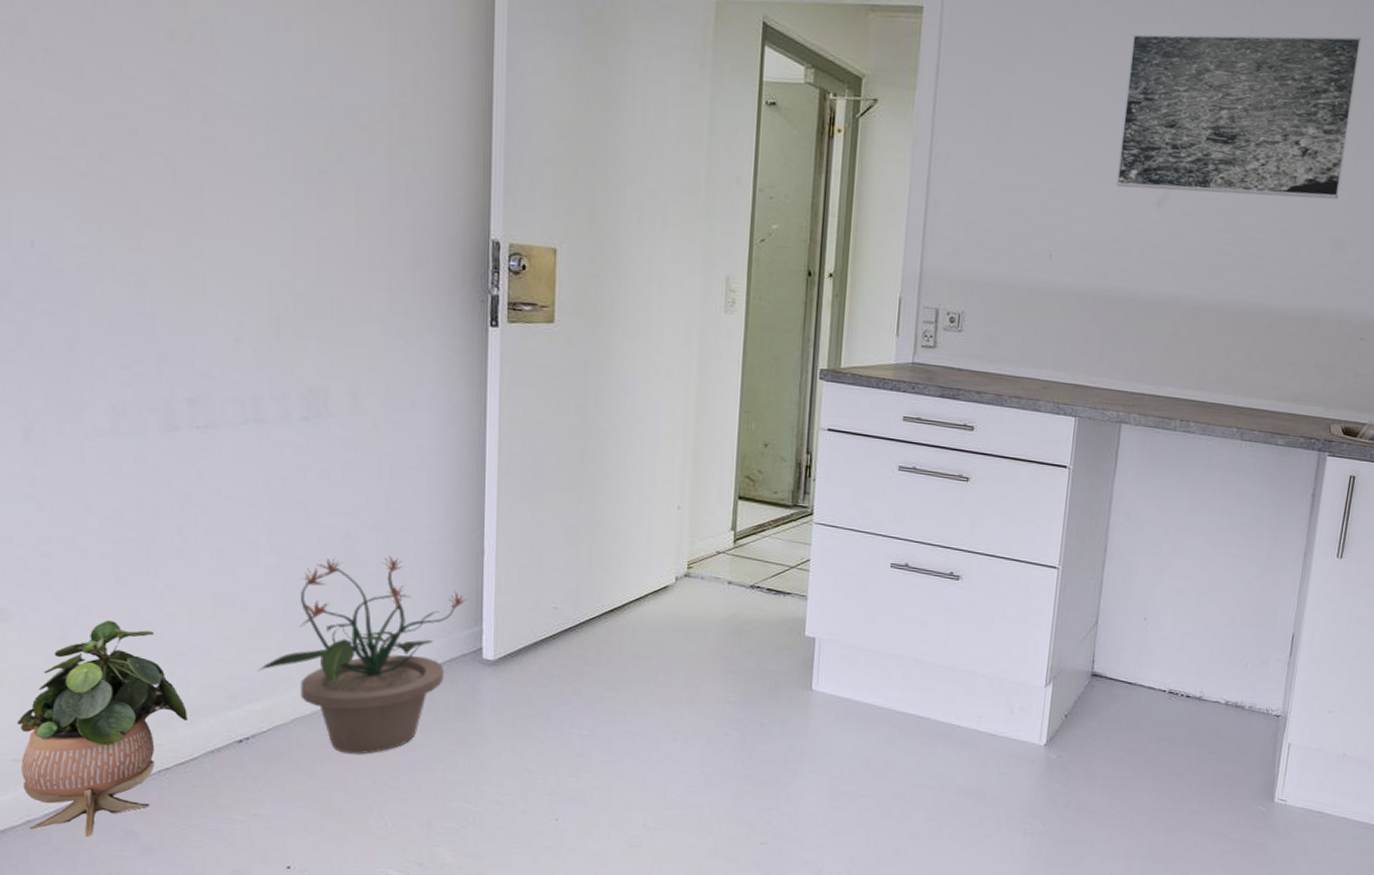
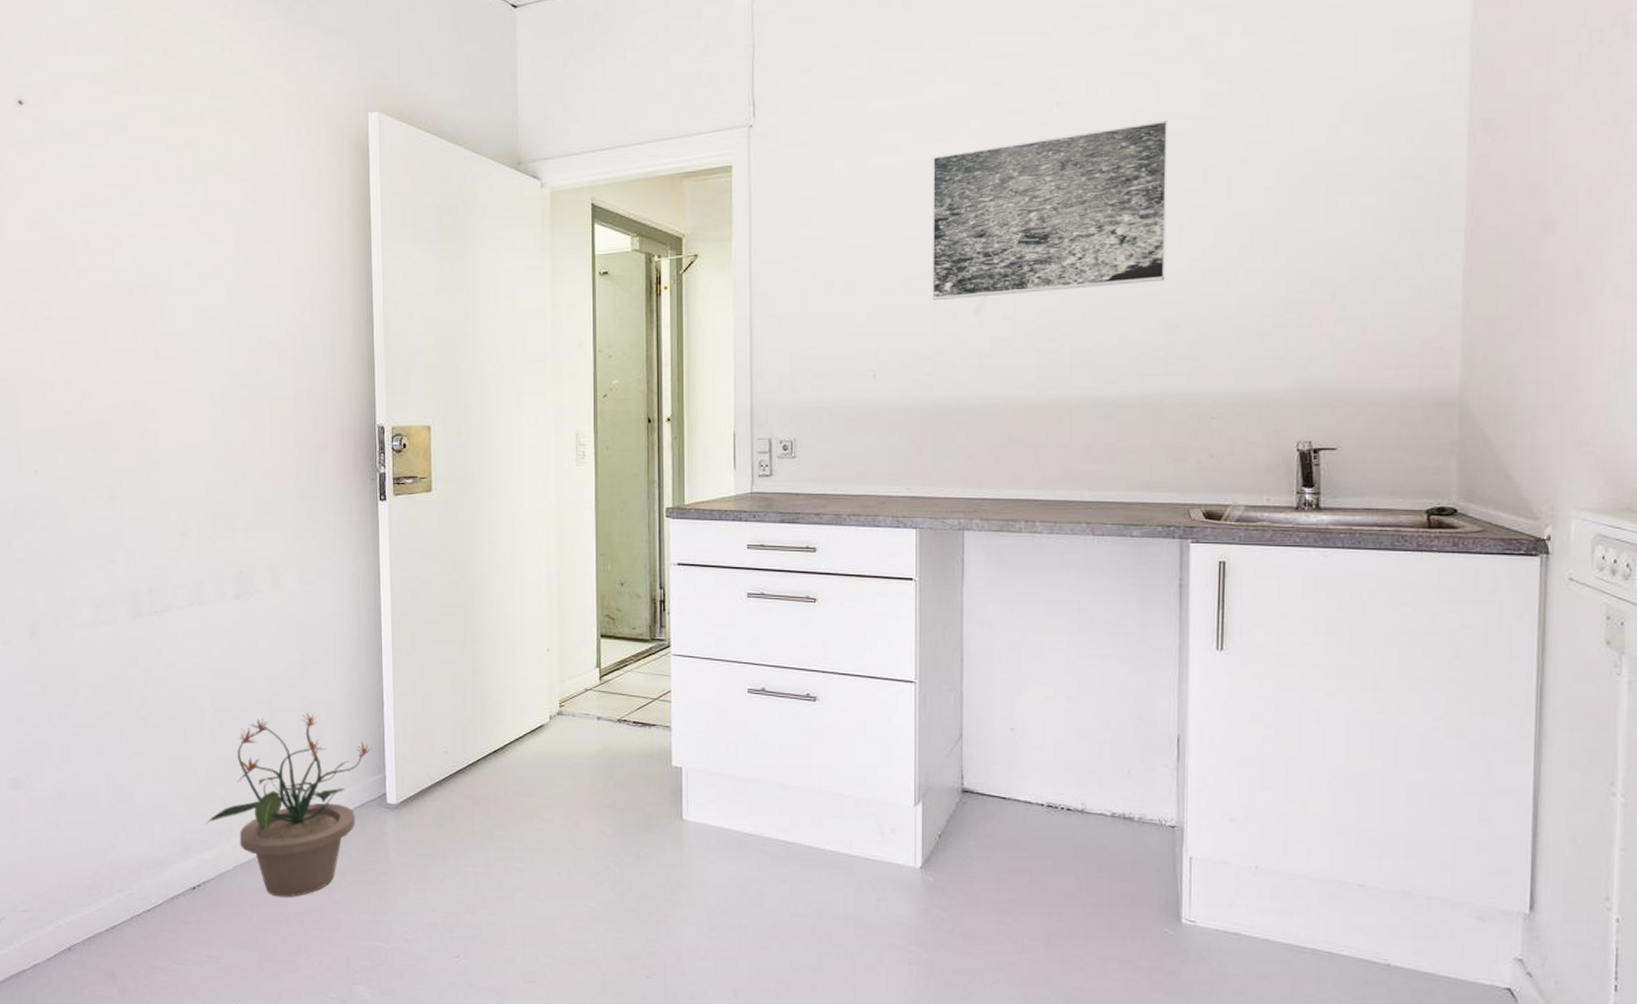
potted plant: present [16,619,189,837] -> none [26,783,154,979]

